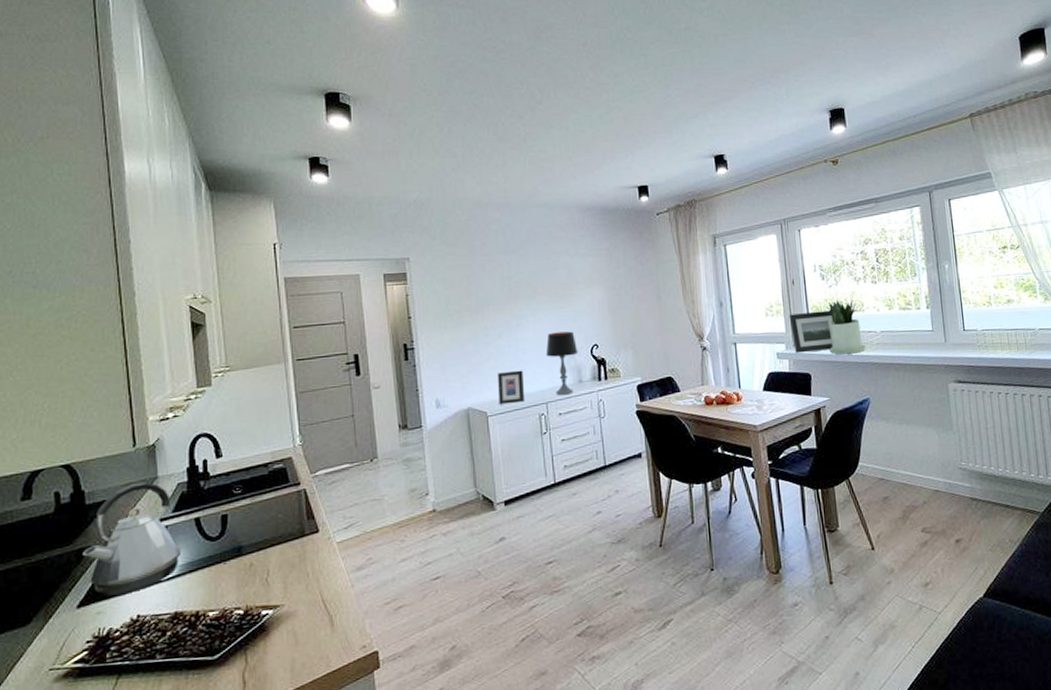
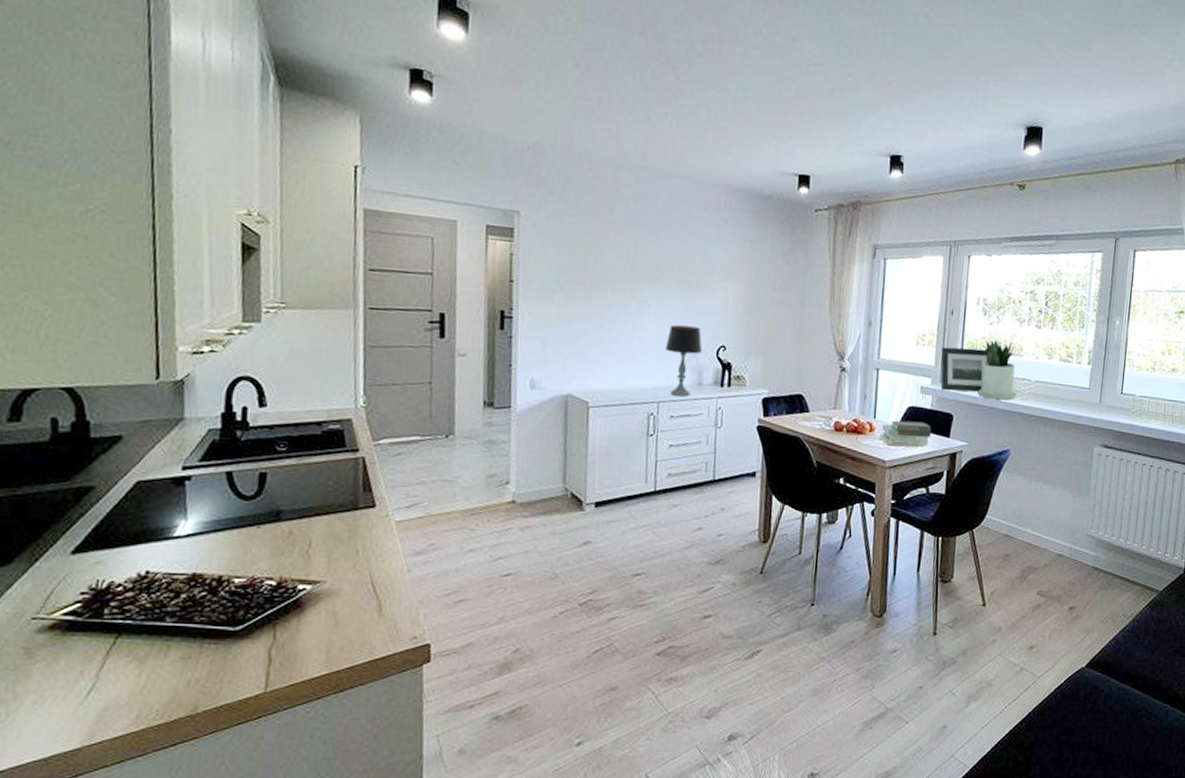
kettle: present [82,482,180,597] -> none [82,421,206,547]
picture frame: present [498,370,526,405] -> none [604,360,636,398]
books: none [747,385,794,411] -> present [879,420,932,447]

